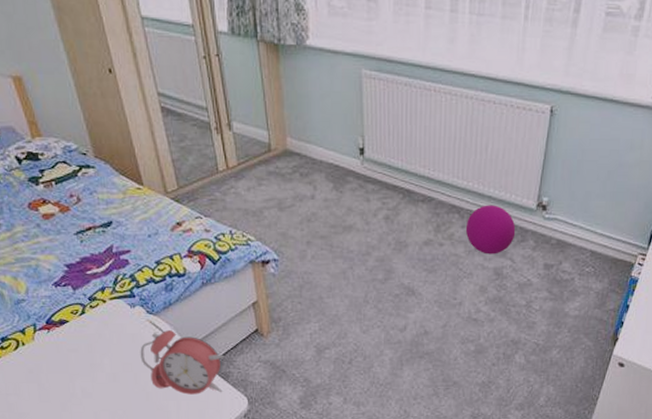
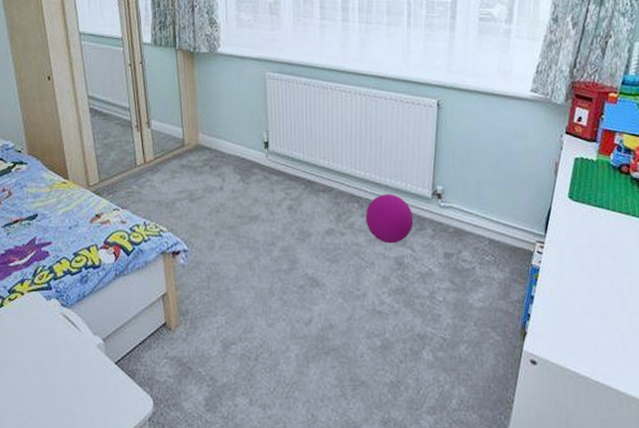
alarm clock: present [140,330,225,395] -> none [51,324,133,395]

